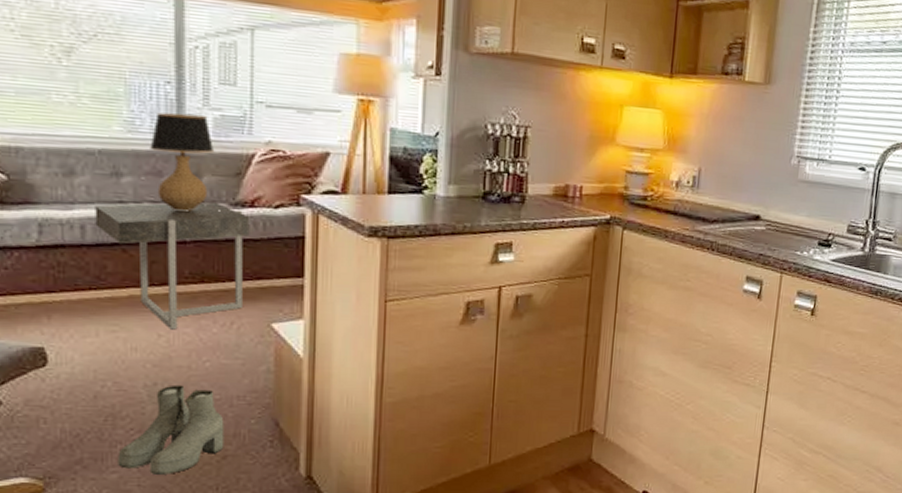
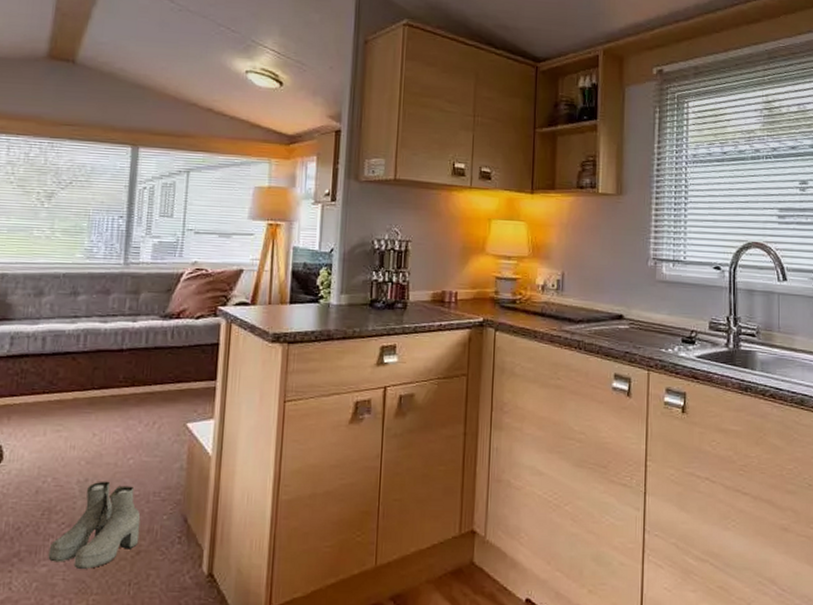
side table: present [95,202,250,330] -> none [54,314,176,429]
table lamp: present [150,112,236,212] -> none [102,241,165,323]

